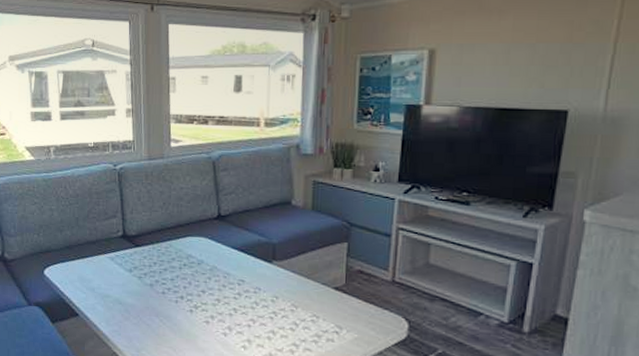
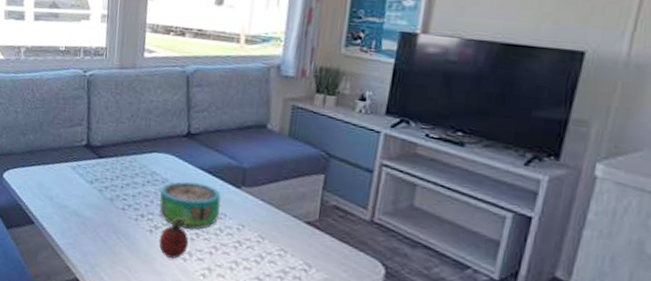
decorative bowl: none [196,261,255,306] -> present [159,181,221,231]
fruit: none [200,296,228,334] -> present [159,218,189,259]

